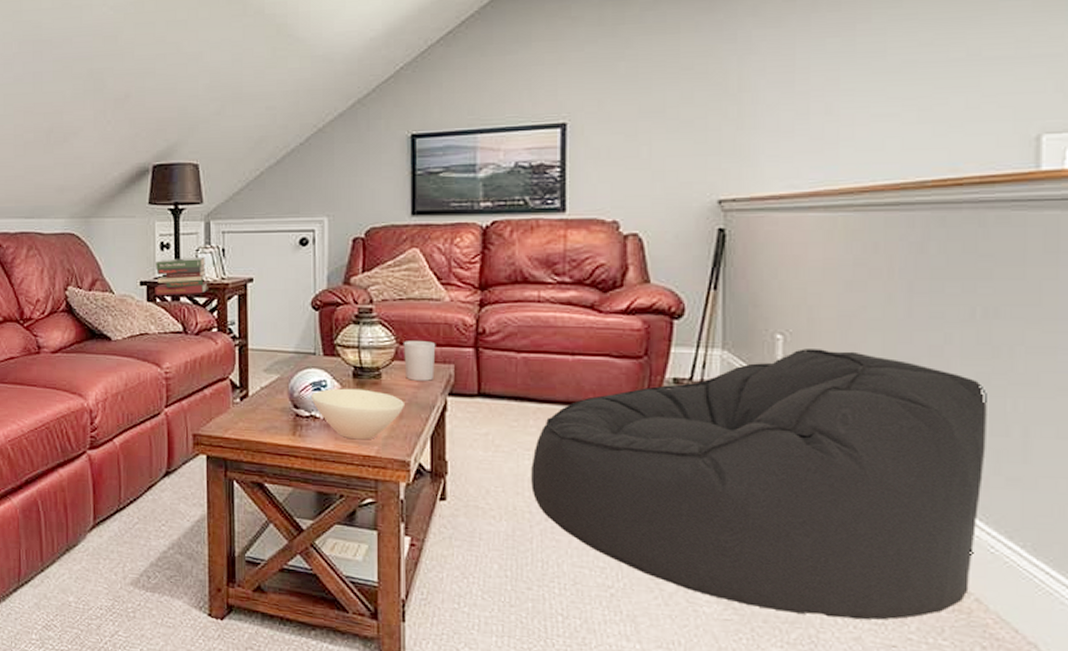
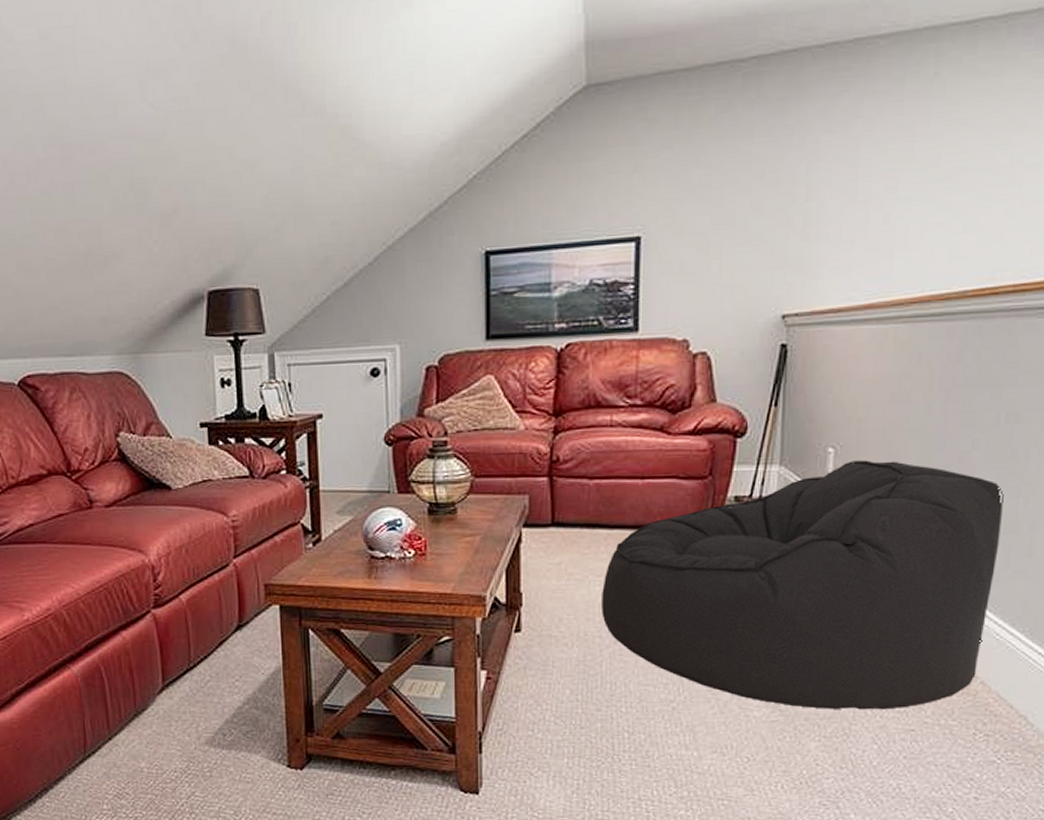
books: present [155,256,210,295] -> none [216,392,276,437]
bowl: present [312,388,404,440] -> none [387,525,480,578]
candle holder: present [403,341,436,381] -> none [478,472,511,514]

